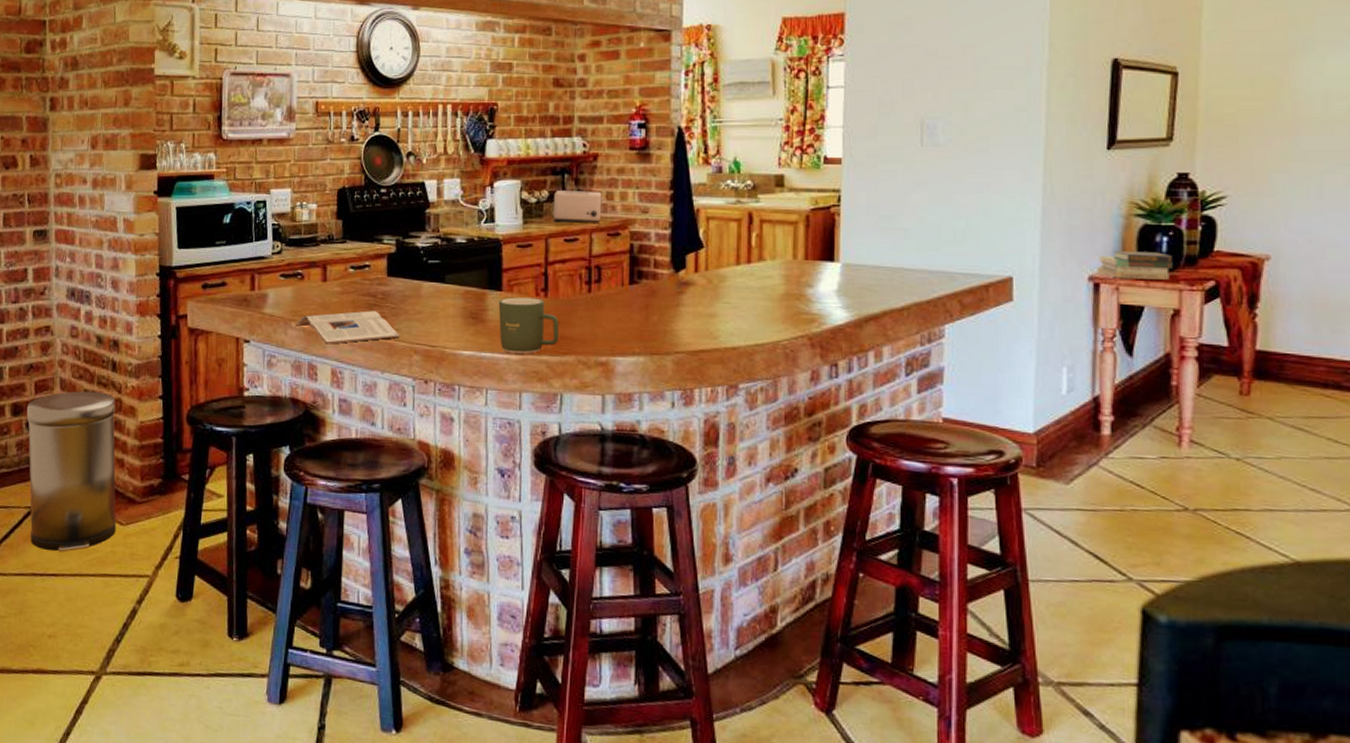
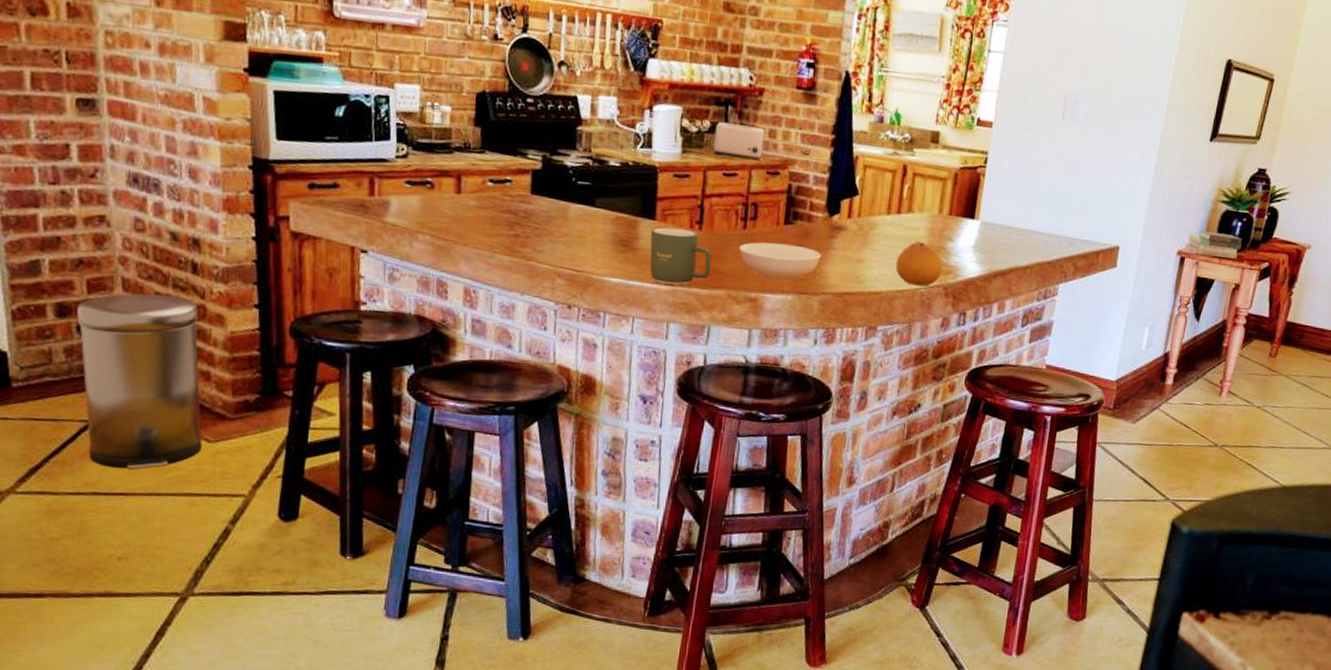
magazine: present [296,310,401,344] -> none [424,228,544,262]
bowl: none [584,303,671,344] -> present [738,242,822,283]
fruit: none [752,290,804,338] -> present [895,241,943,286]

